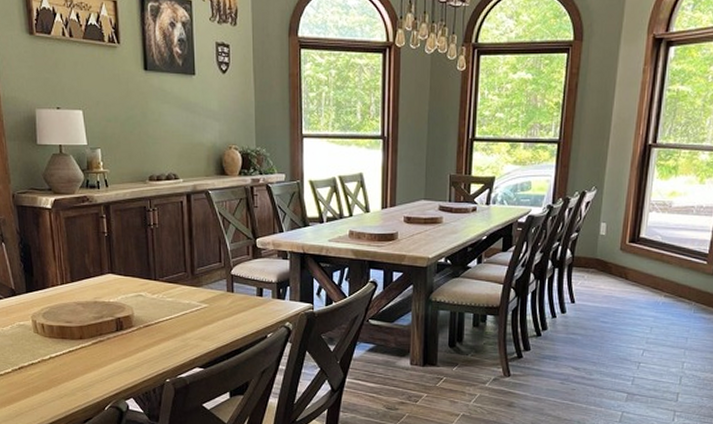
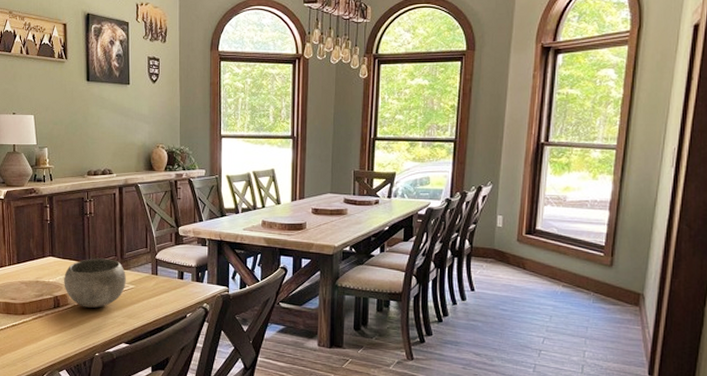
bowl: none [126,275,198,330] -> present [64,258,126,308]

